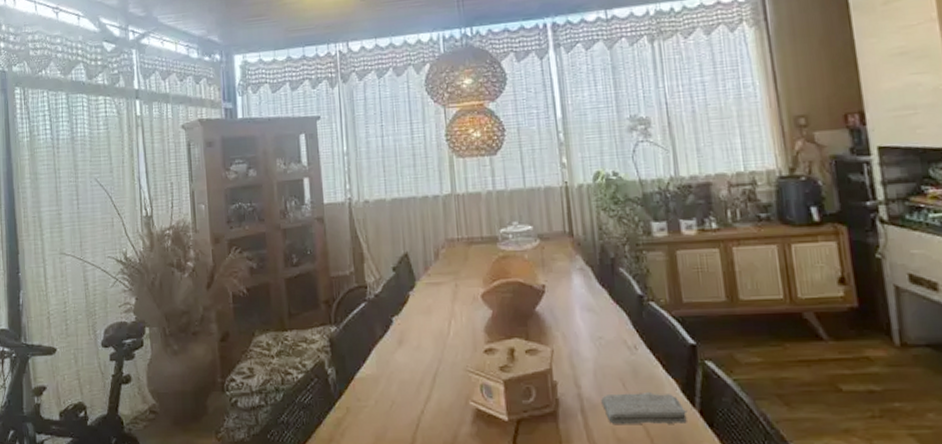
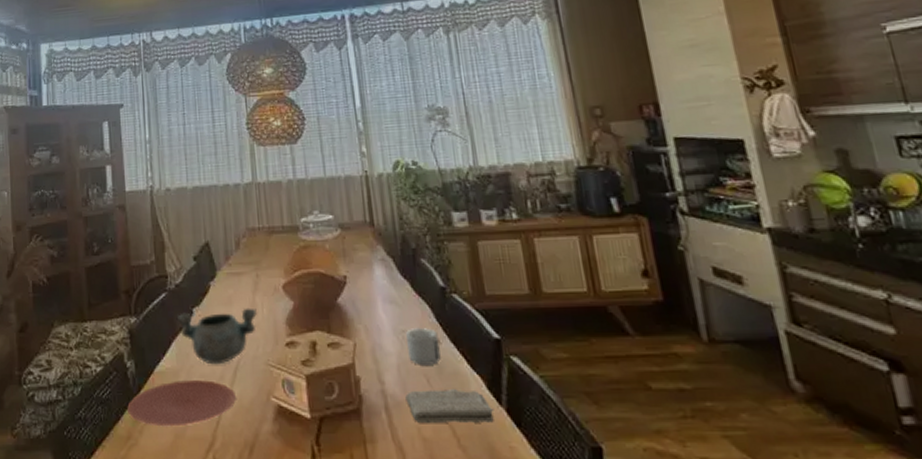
plate: none [329,386,436,430] -> present [127,380,237,427]
decorative bowl: none [376,316,456,371] -> present [176,308,257,365]
mug: none [603,333,637,370] -> present [406,327,441,365]

